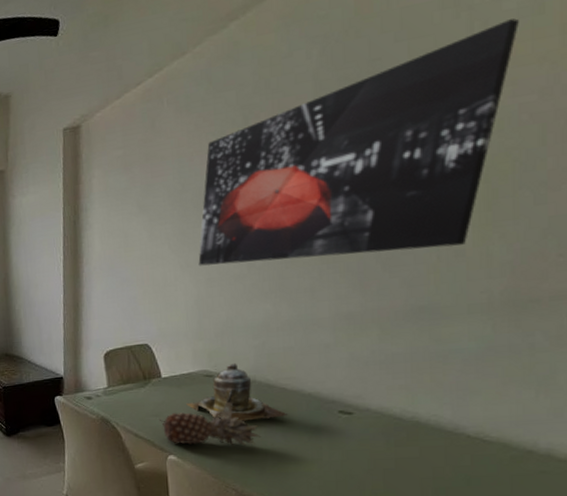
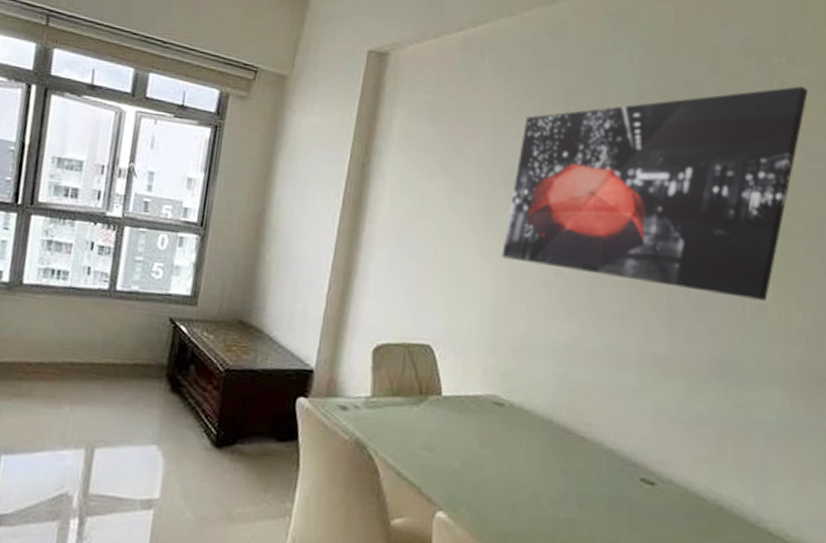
fruit: present [158,412,262,446] -> none [430,449,553,511]
teapot: present [186,362,288,422] -> none [468,391,585,476]

